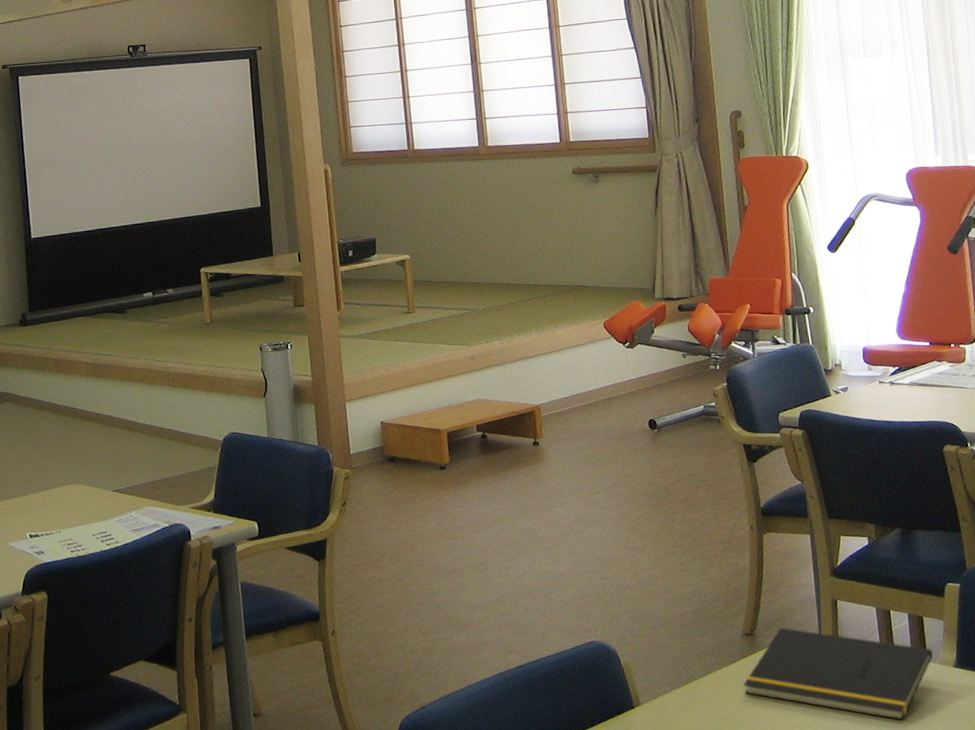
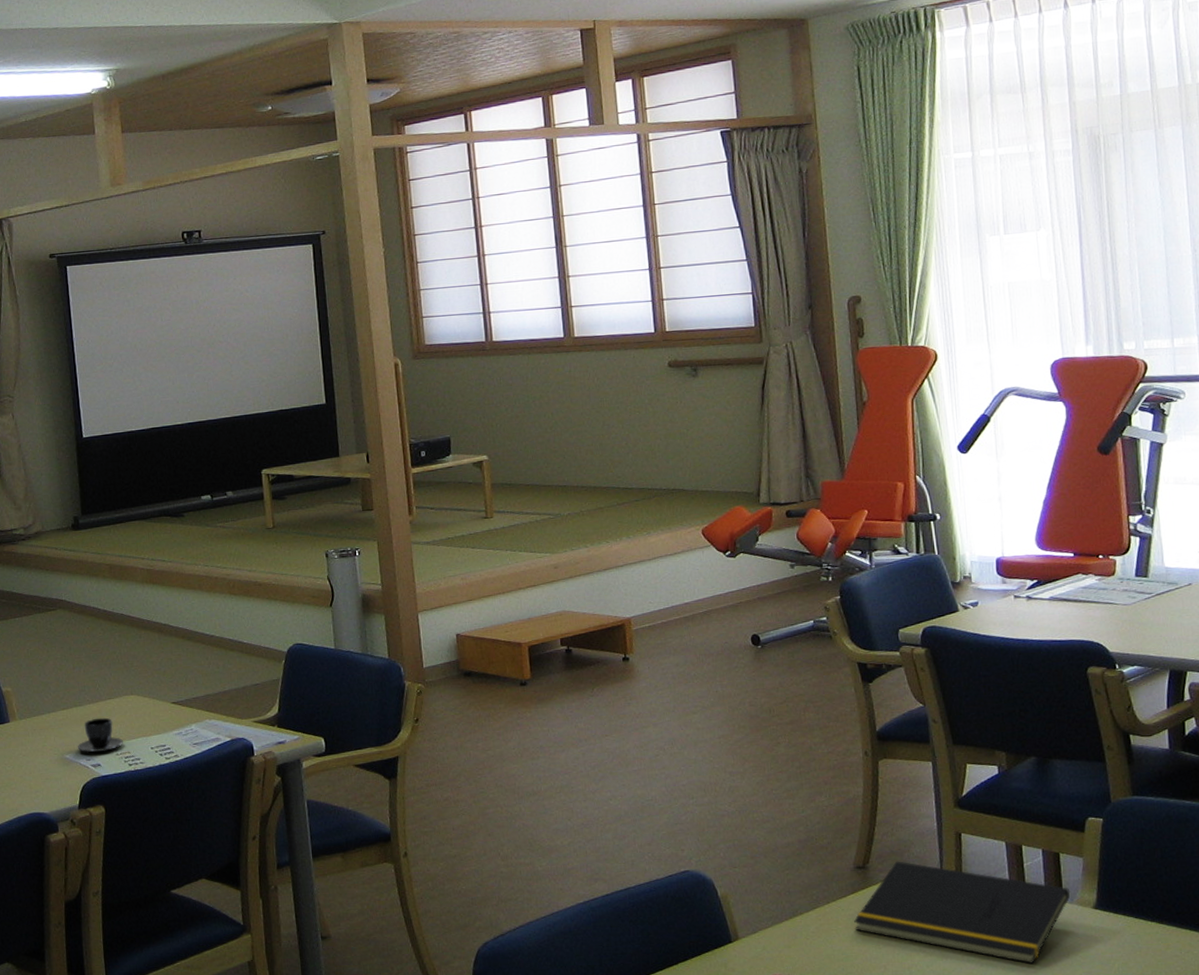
teacup: none [21,506,66,541] -> present [77,717,123,753]

